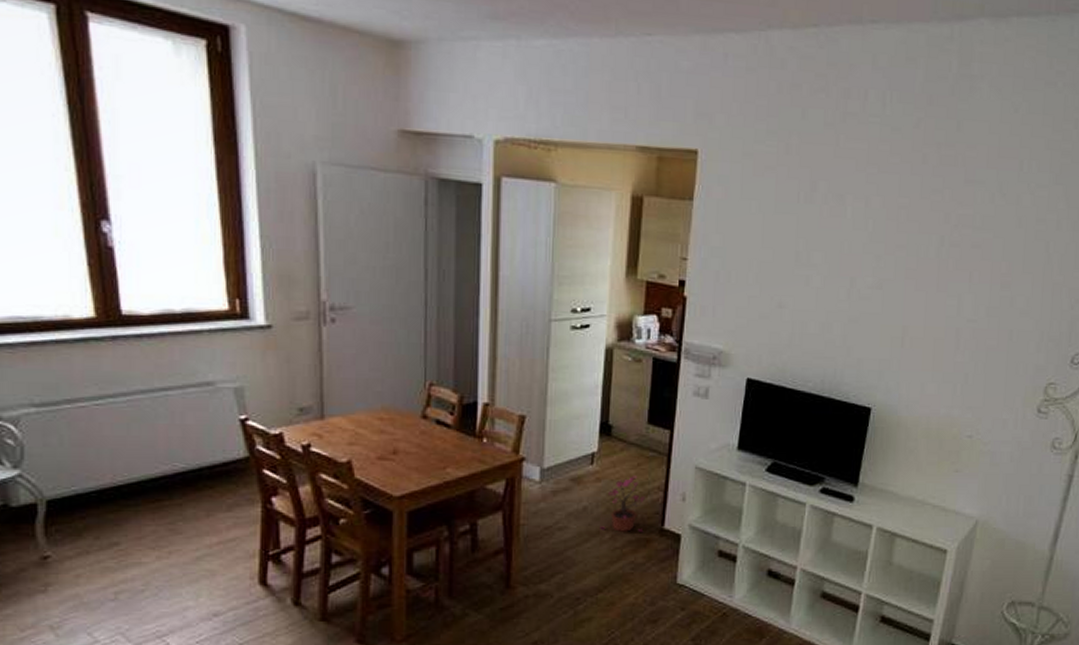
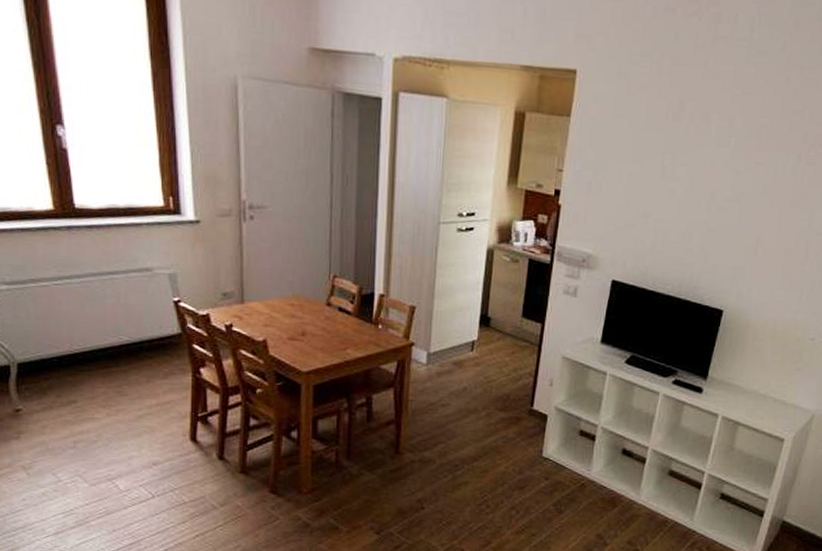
potted plant: present [600,475,645,532] -> none [477,362,517,411]

